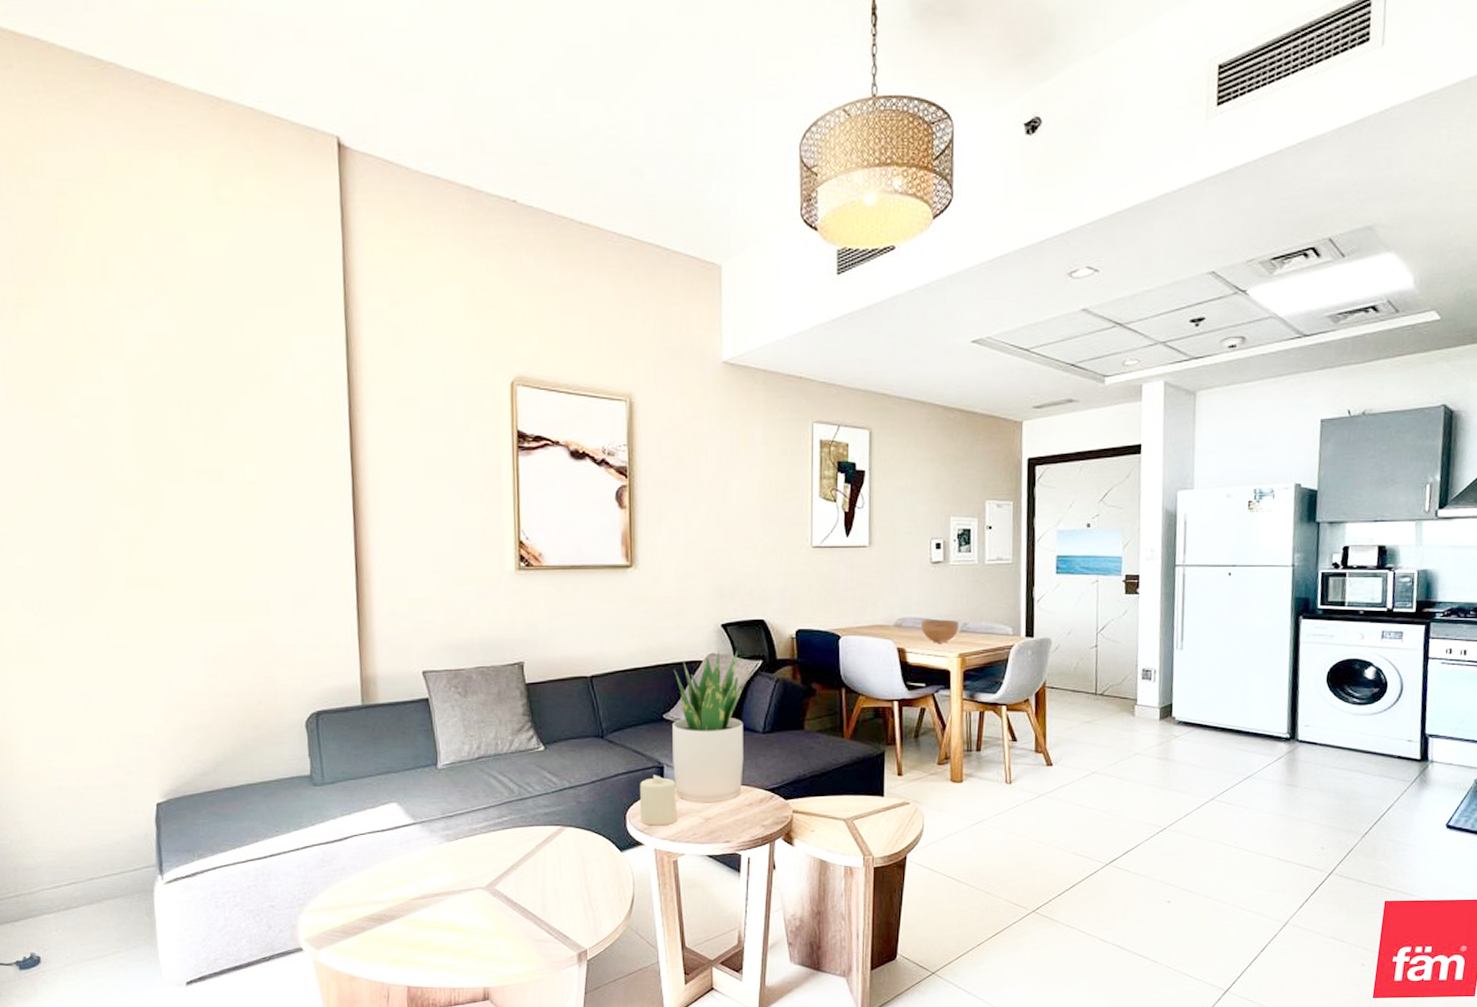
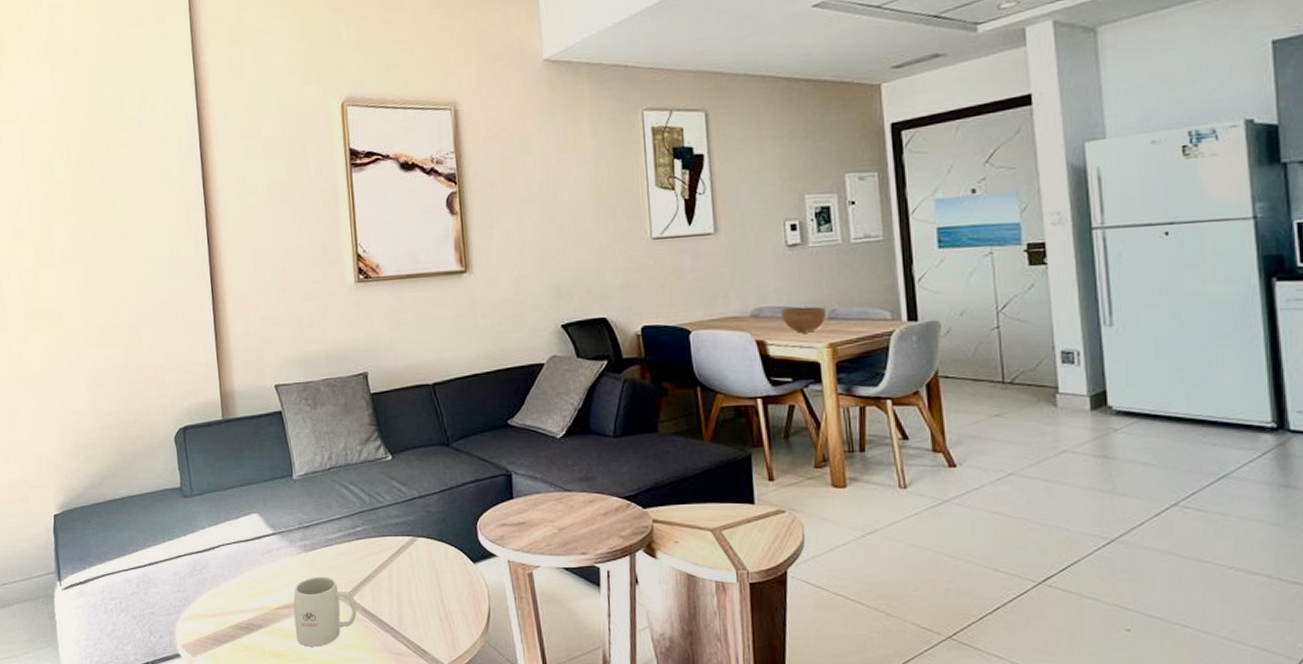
mug: none [431,866,500,936] -> present [293,576,358,647]
candle: present [640,775,678,826] -> none [489,483,530,537]
planter: present [672,650,745,803] -> none [516,351,596,512]

